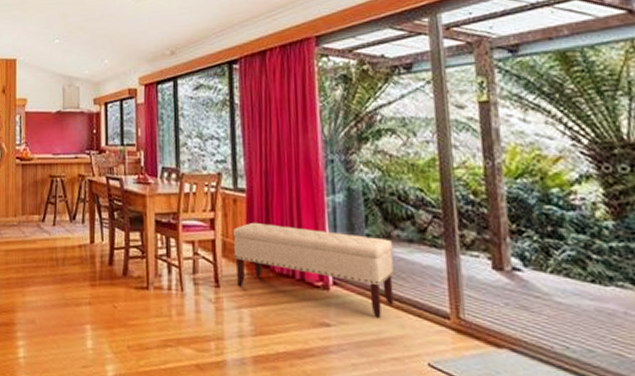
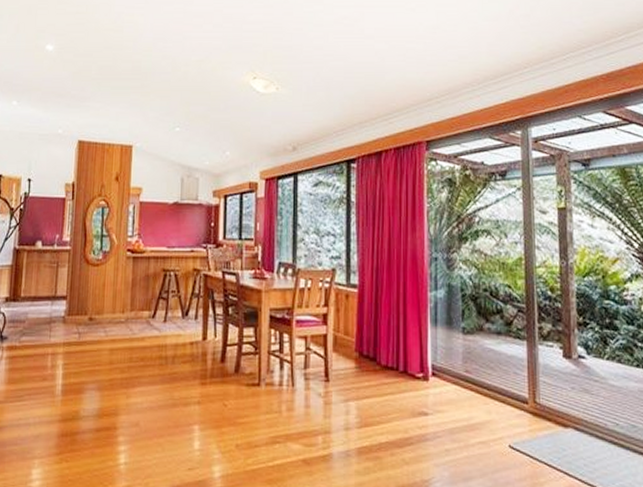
bench: present [232,222,394,317] -> none [343,317,485,405]

